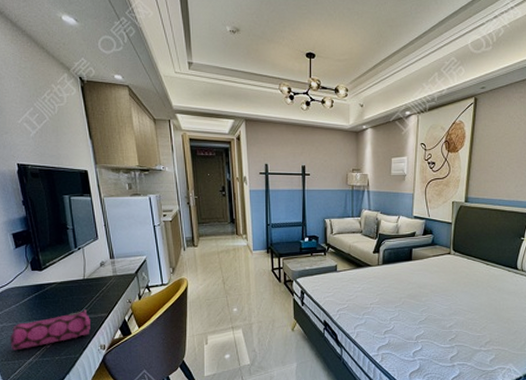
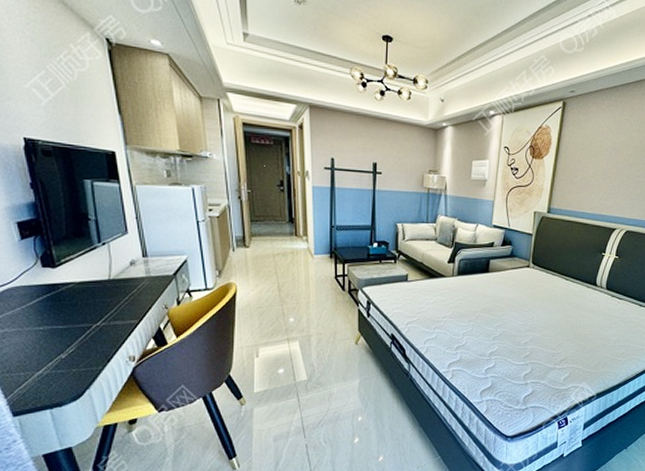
pencil case: present [10,309,91,351] -> none [13,315,117,361]

